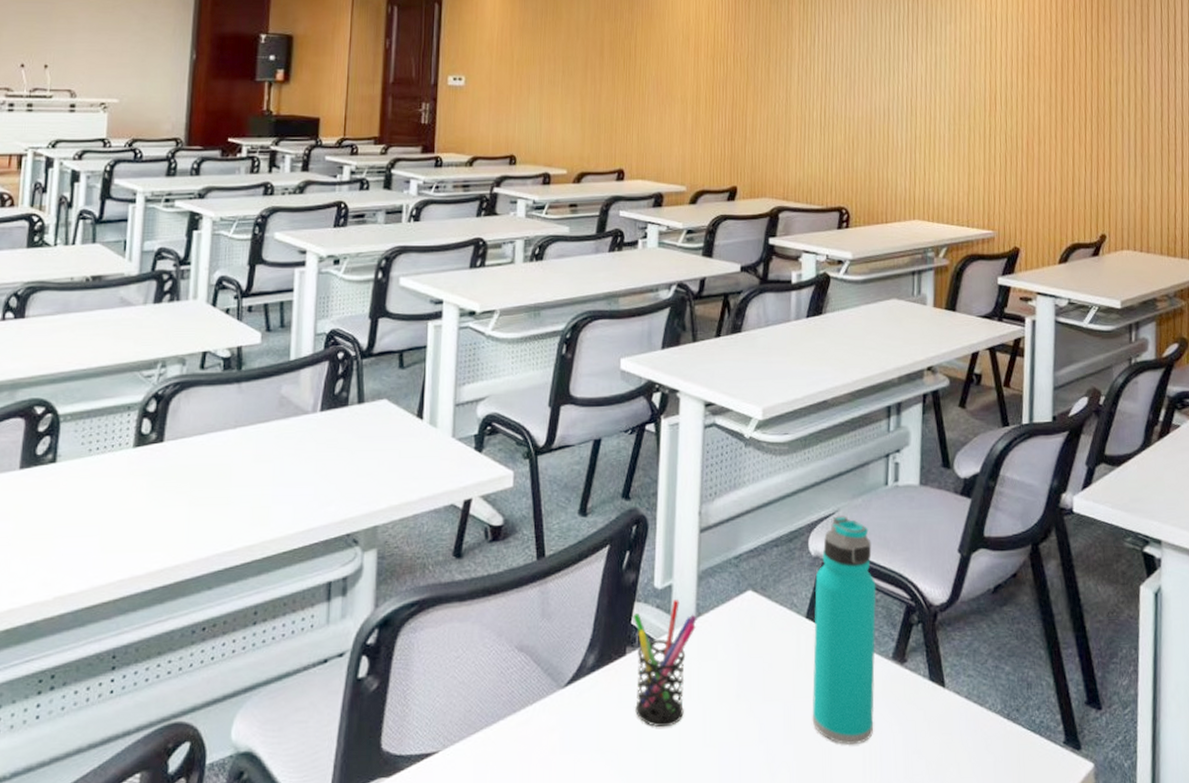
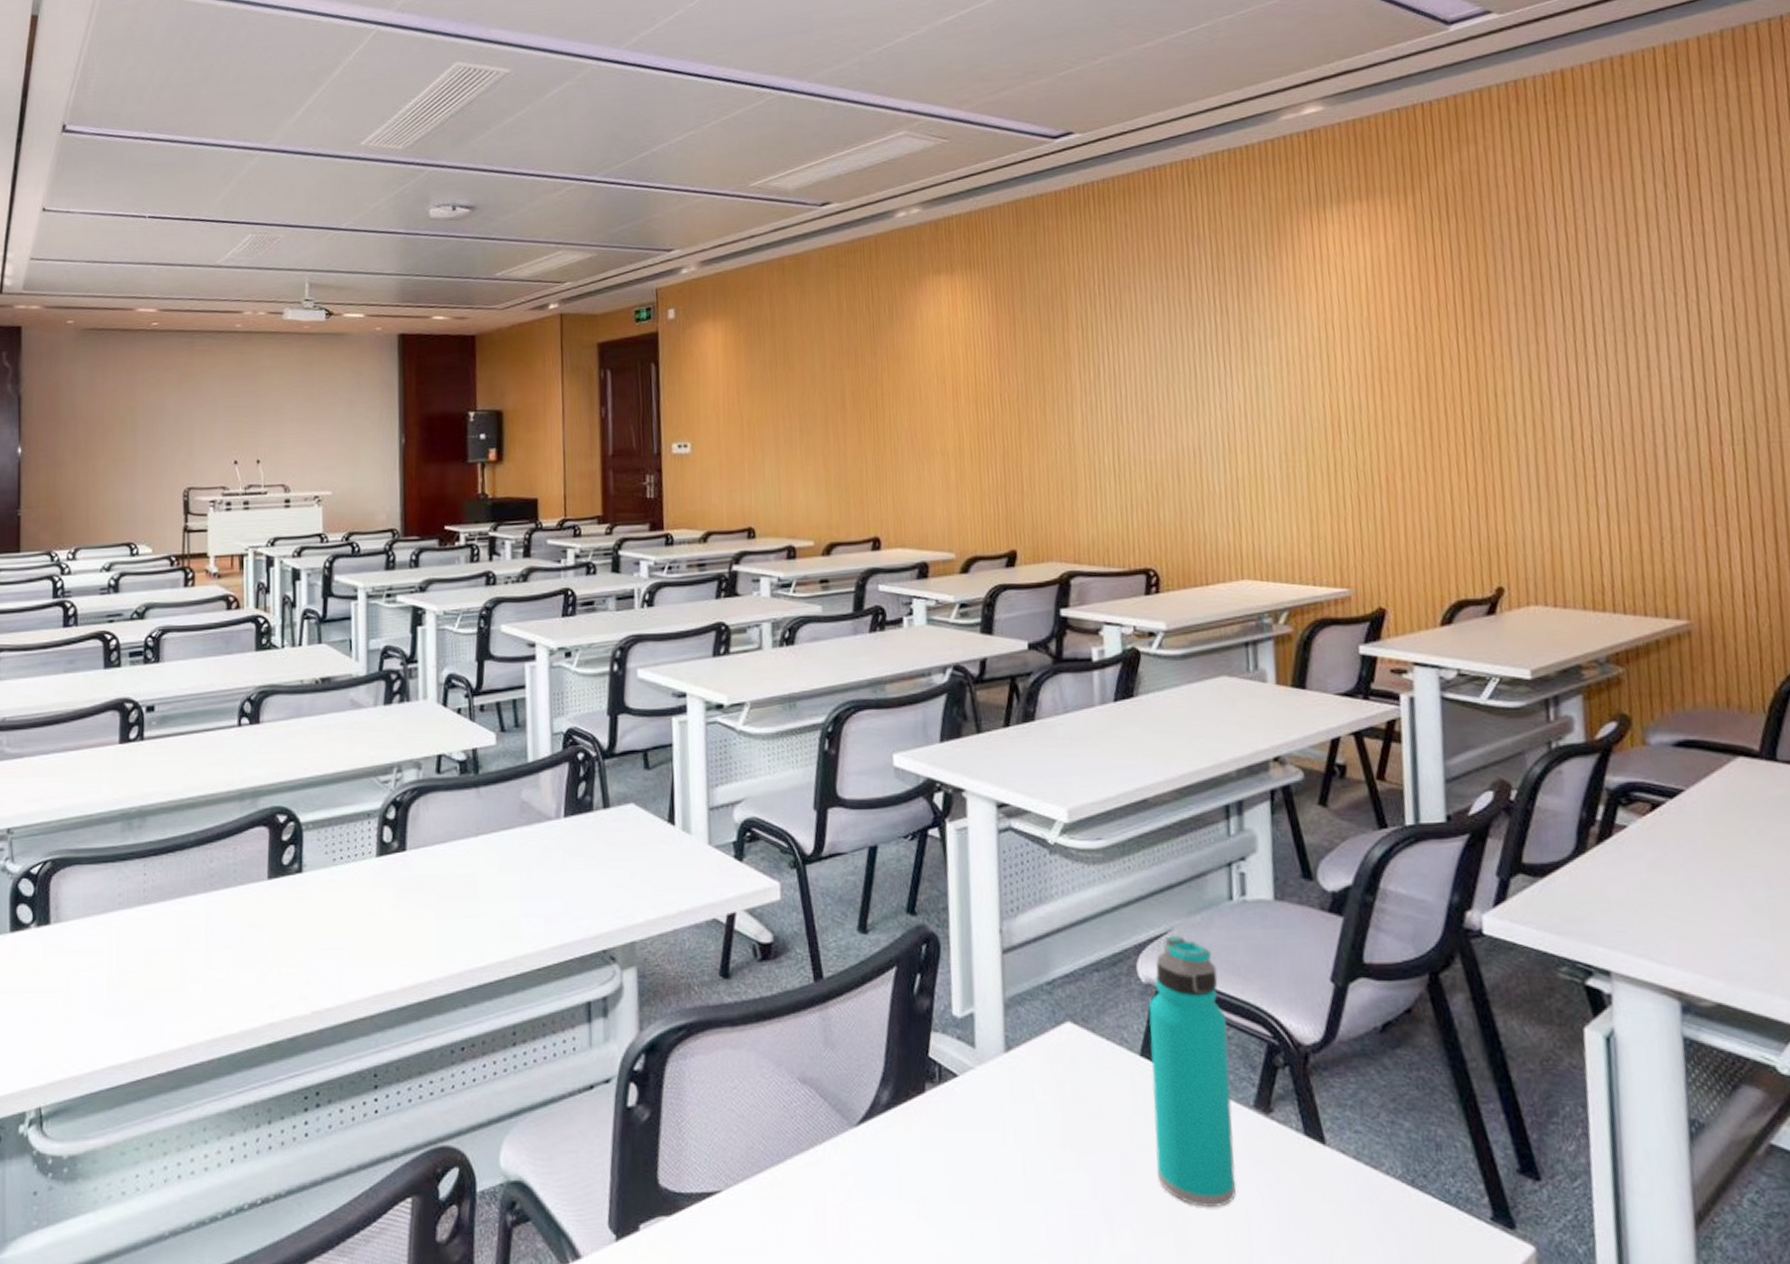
pen holder: present [633,600,697,728] -> none [930,1031,1007,1177]

